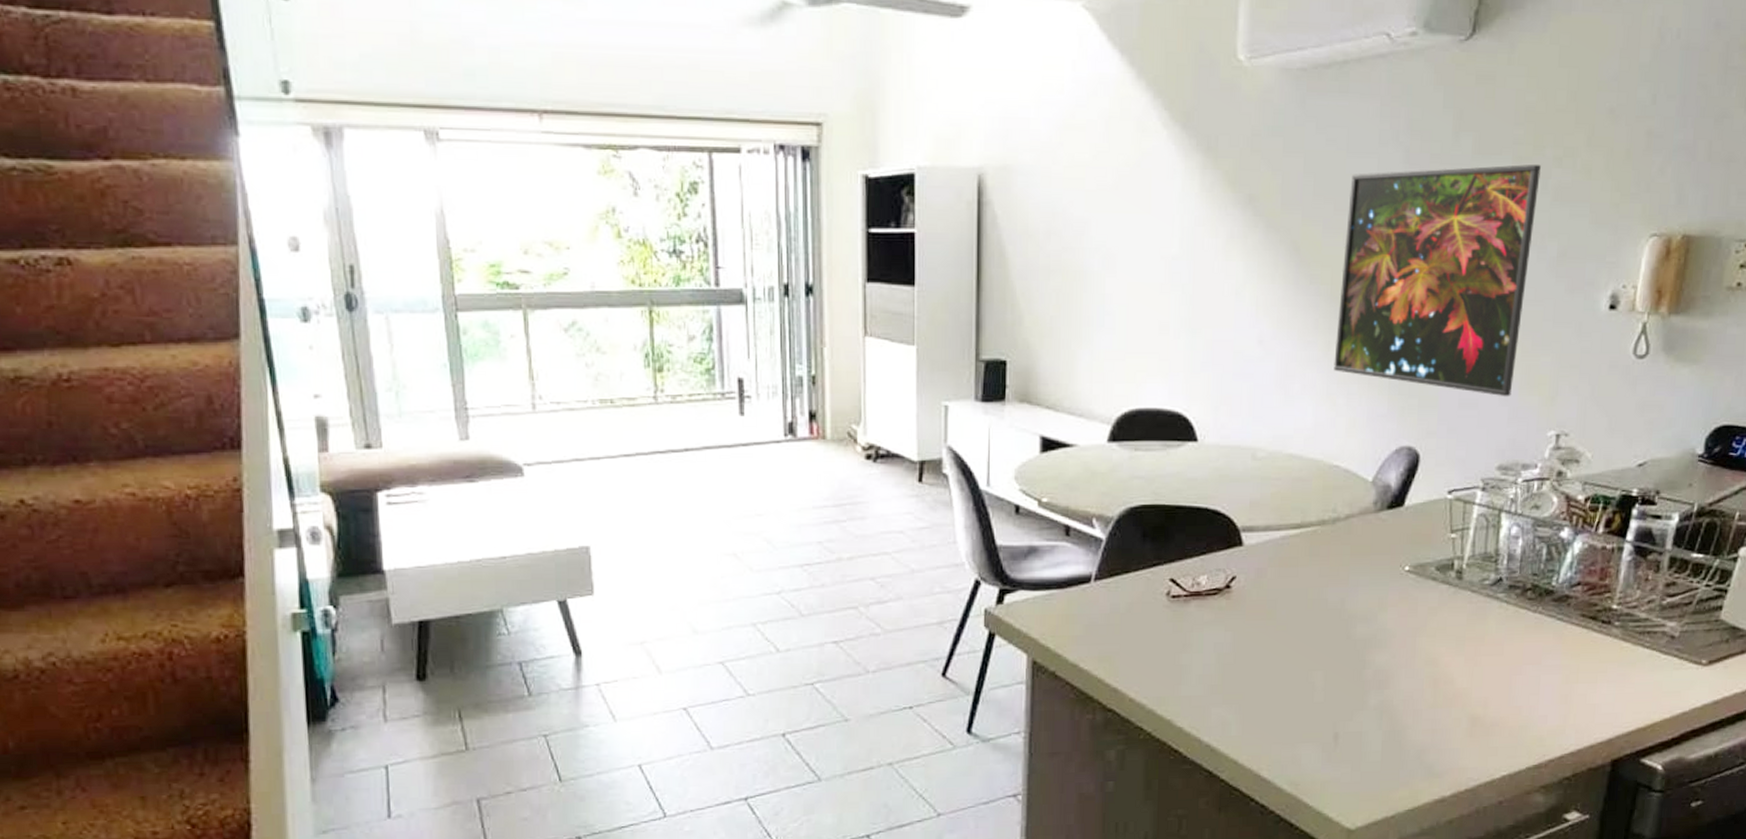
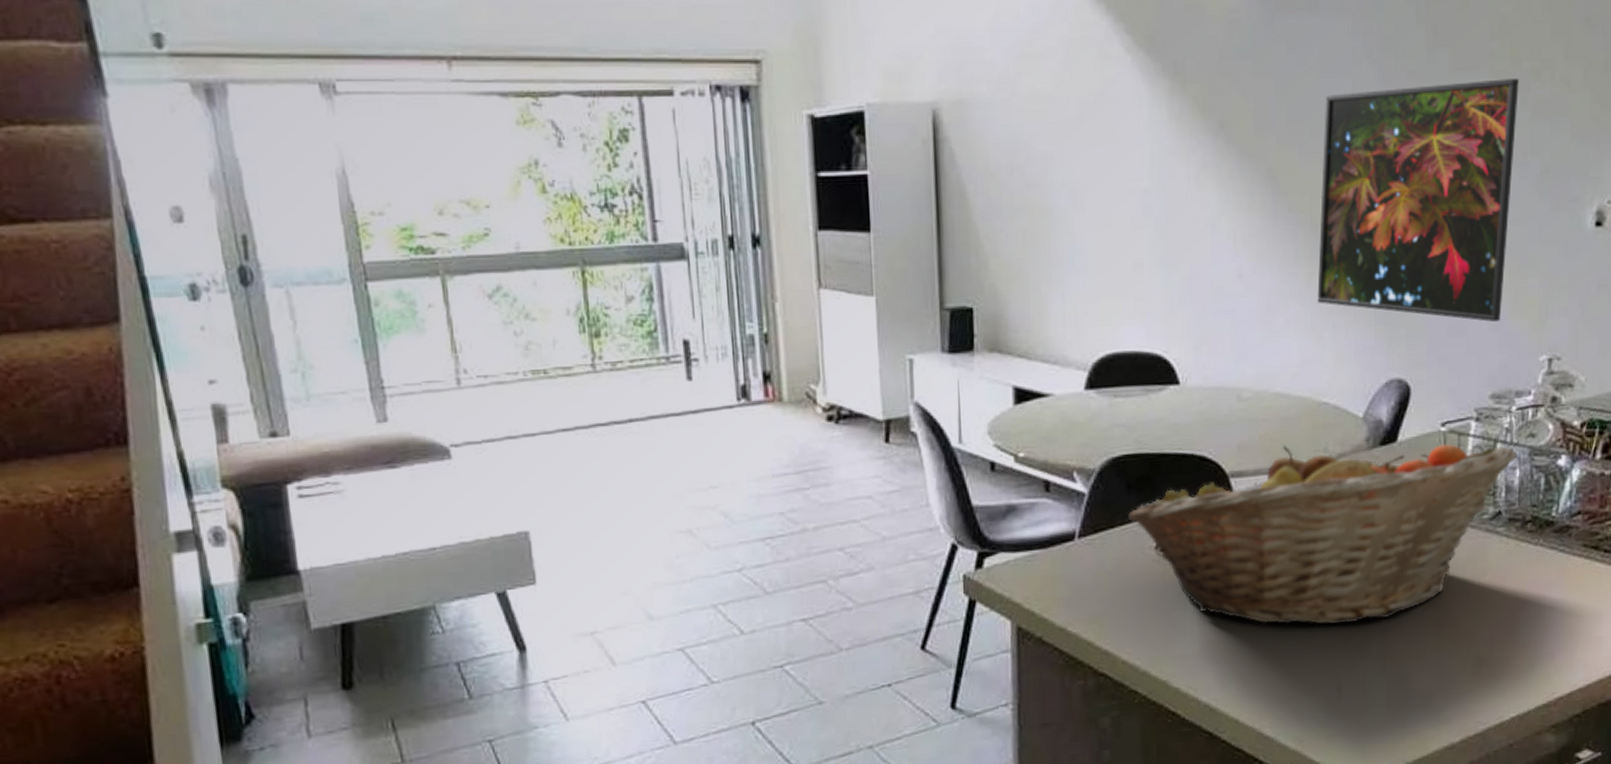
fruit basket: none [1142,503,1521,677] -> present [1128,444,1517,625]

